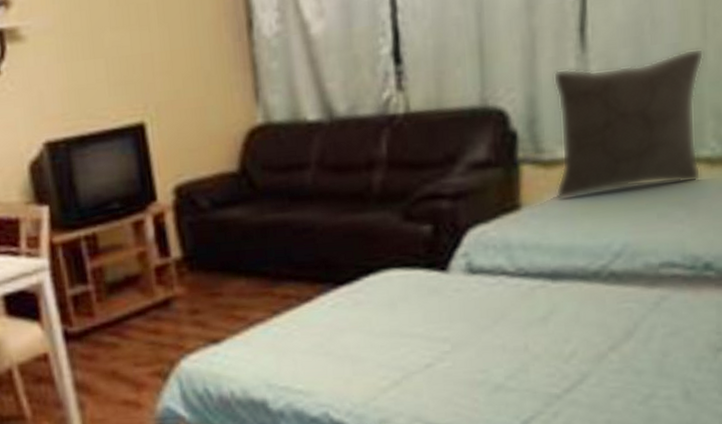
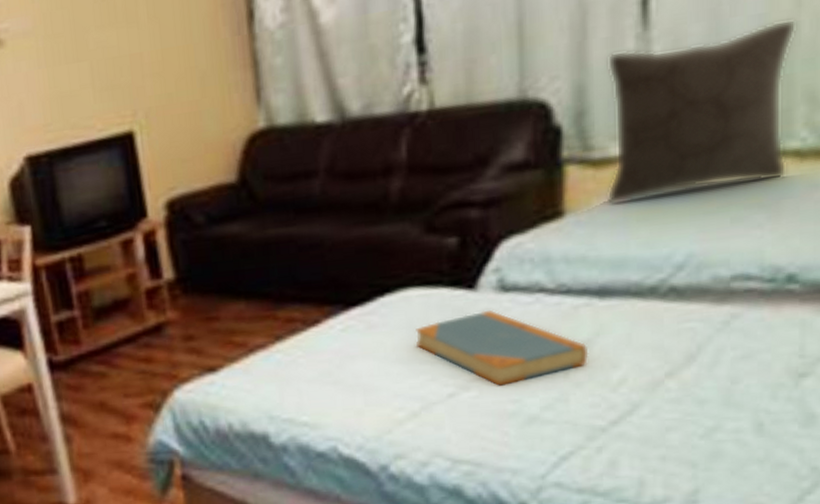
book: none [395,289,545,358] -> present [414,309,589,386]

